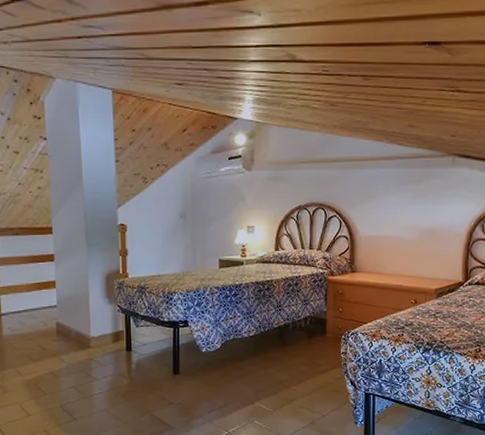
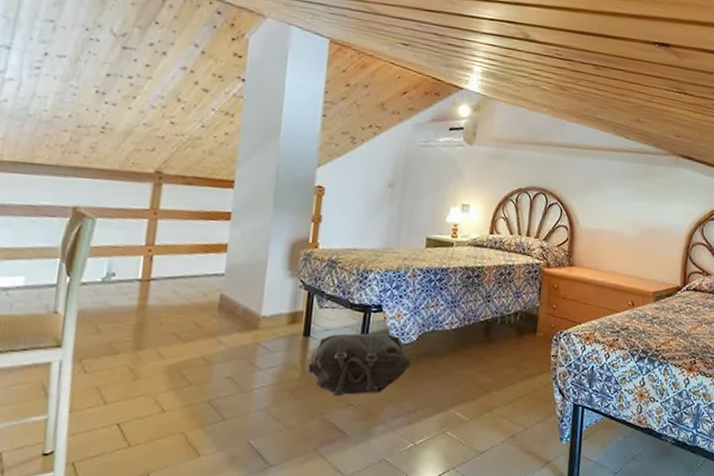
duffel bag: none [134,344,217,397] -> present [308,333,411,396]

